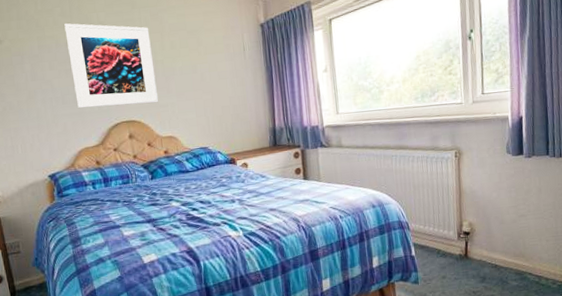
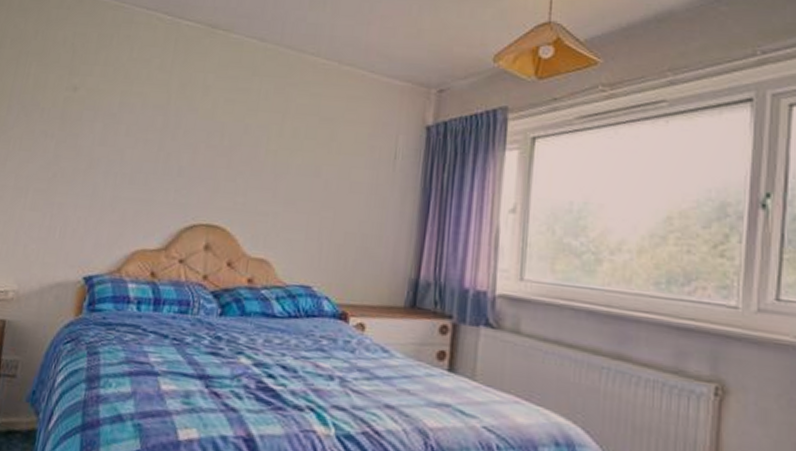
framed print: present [64,23,159,109] -> none [147,80,268,208]

